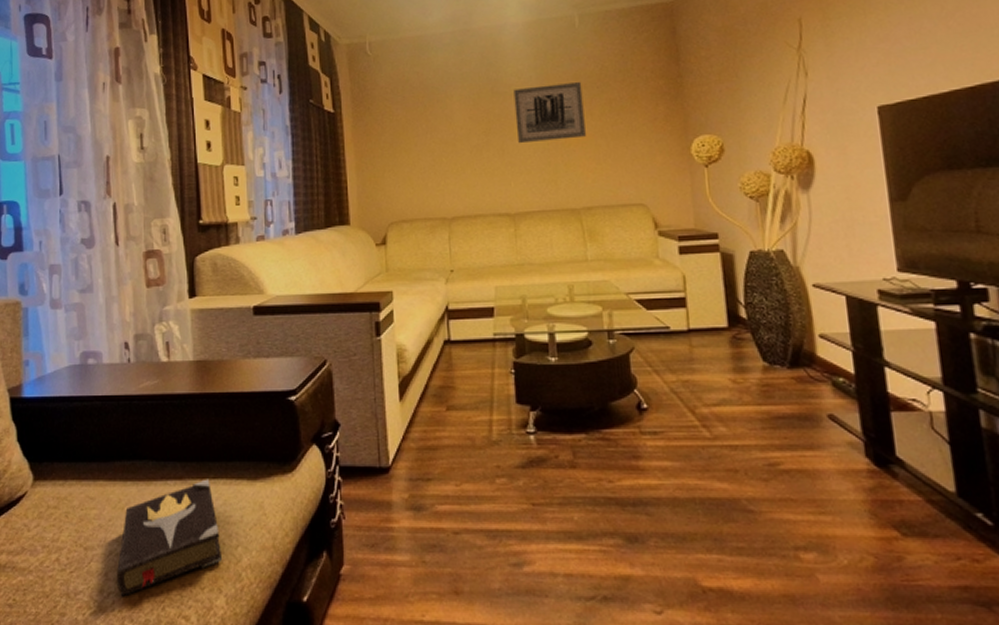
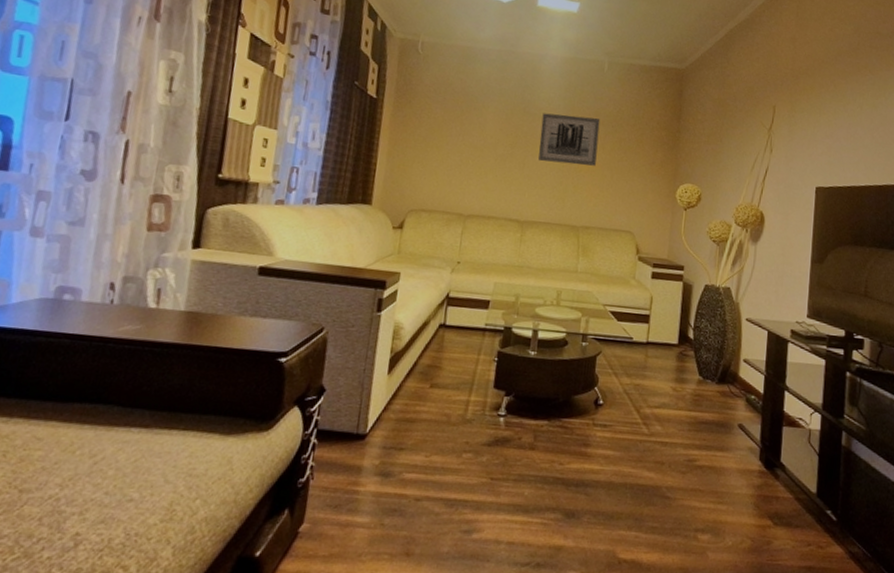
hardback book: present [117,479,223,597] -> none [51,429,180,544]

